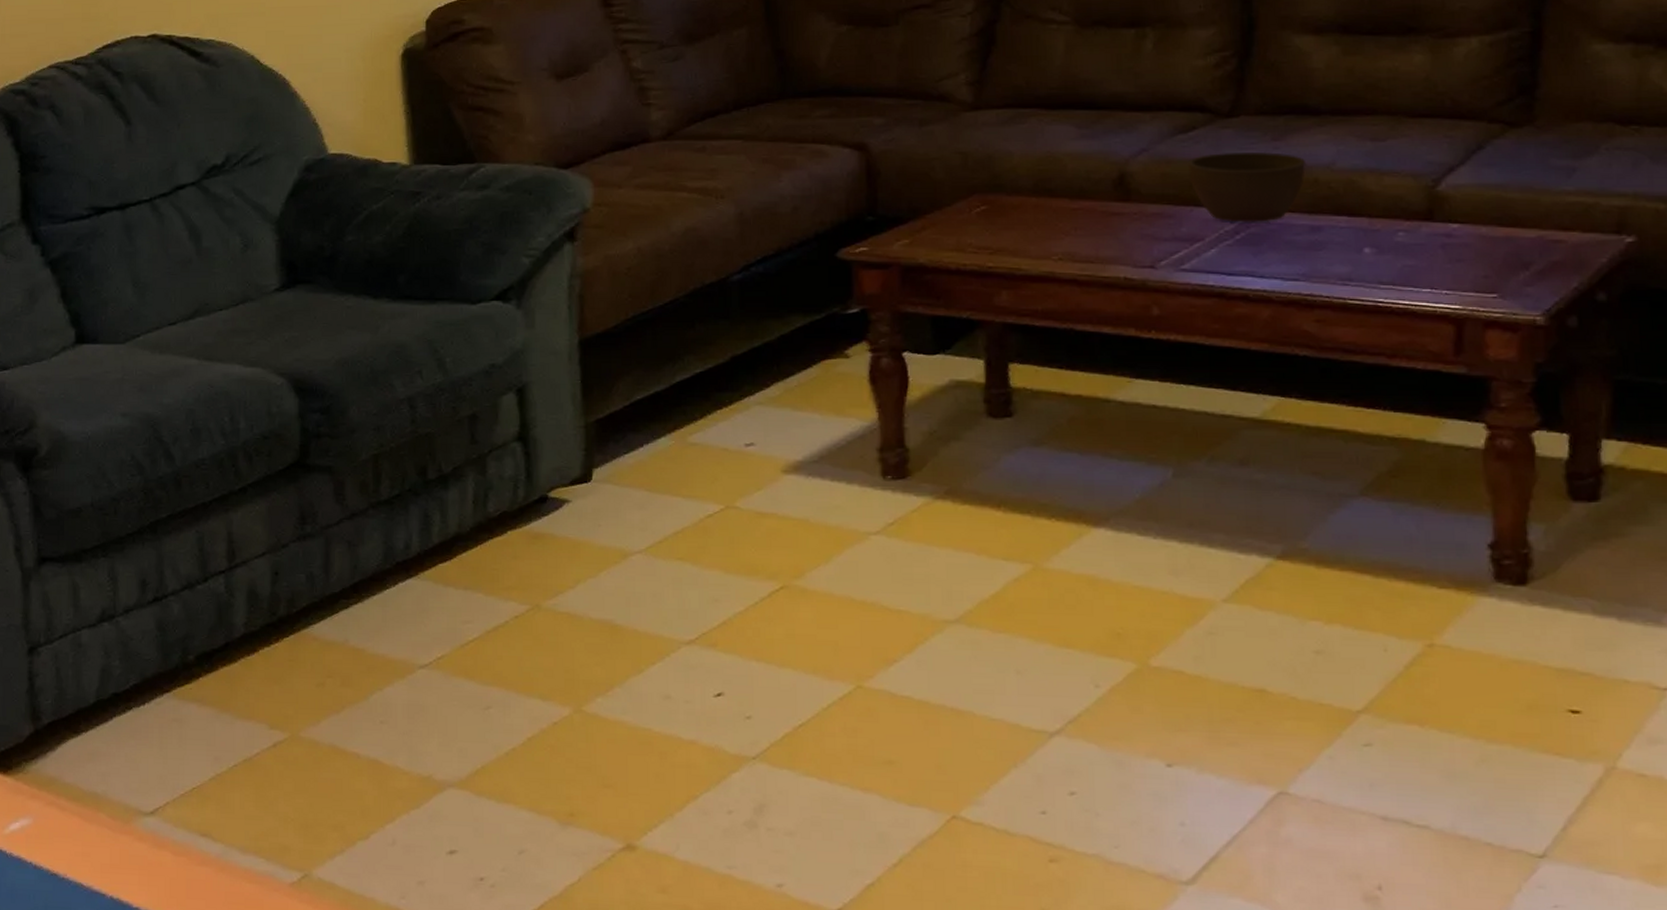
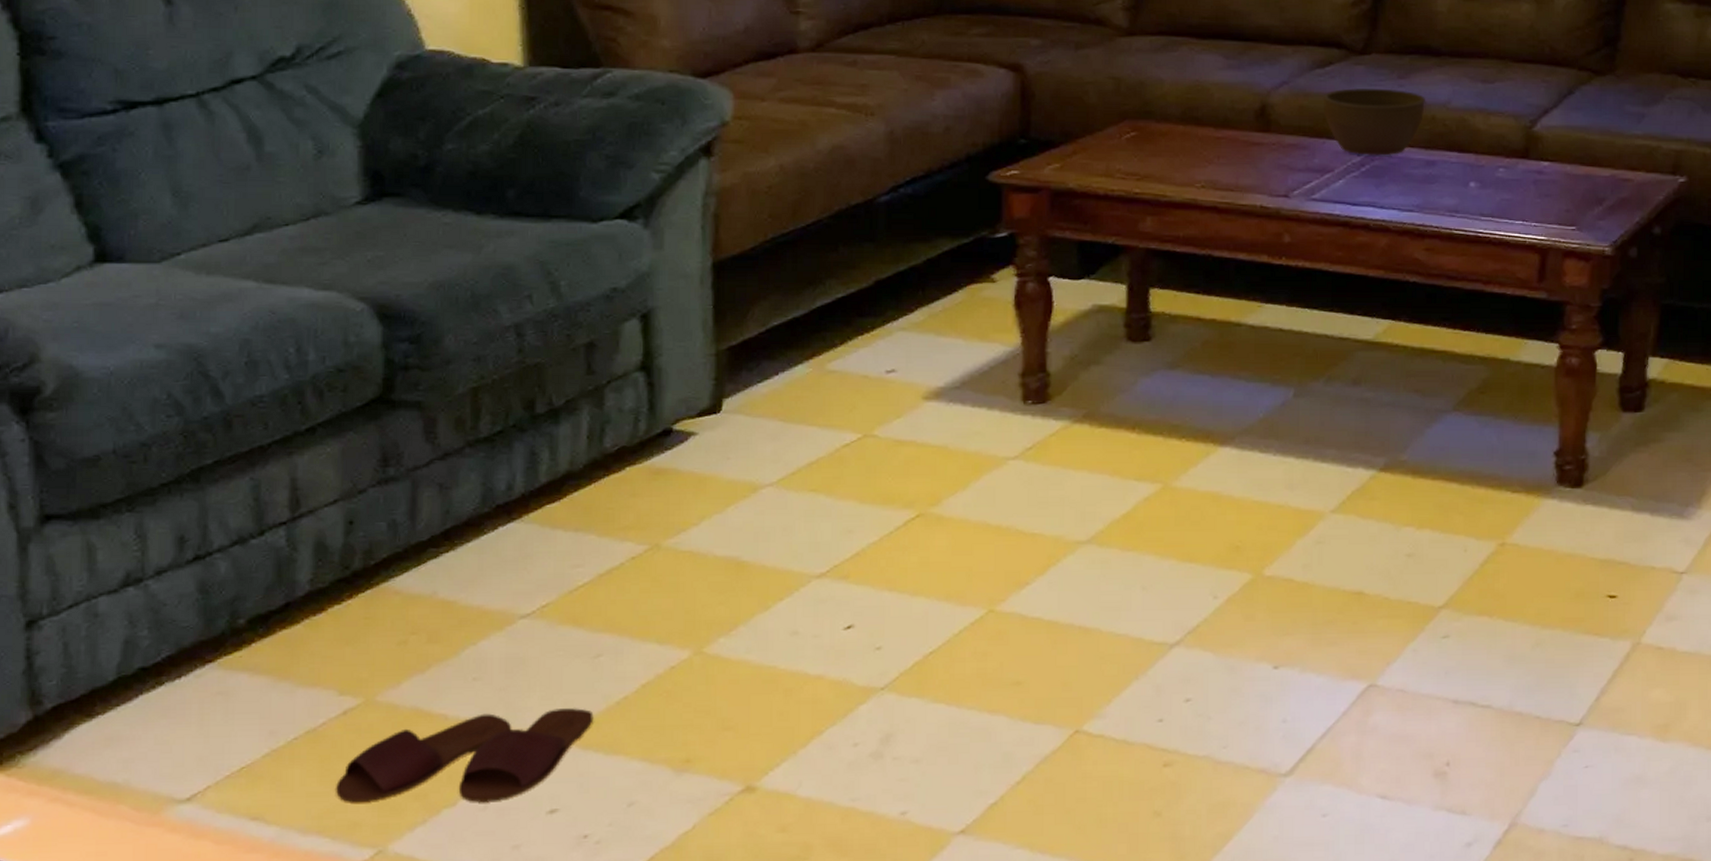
slippers: none [268,754,486,839] -> present [335,707,594,803]

